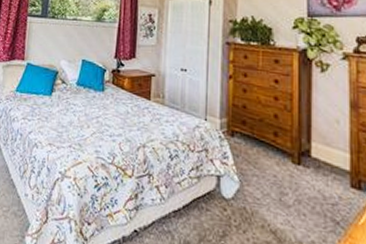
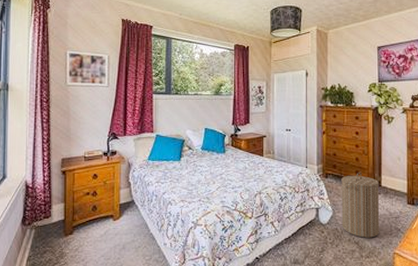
laundry hamper: none [252,133,308,229] -> present [341,171,380,238]

